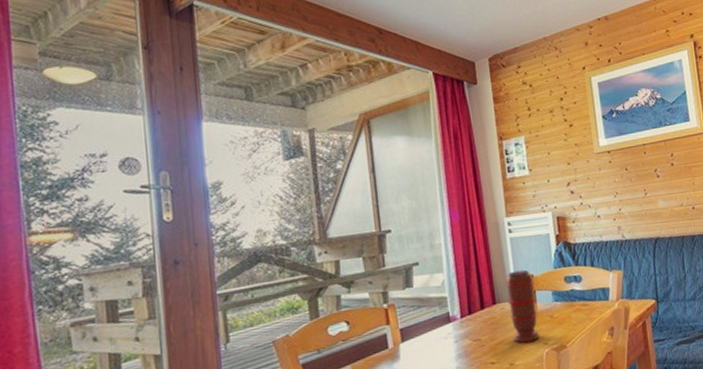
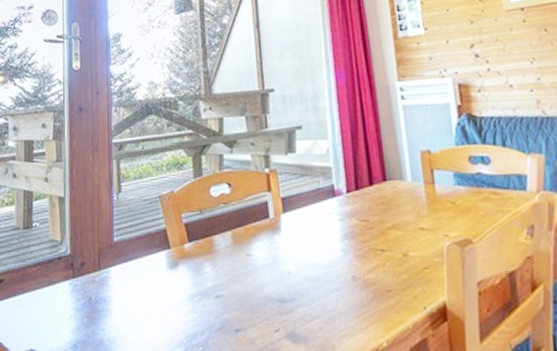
spice grinder: present [506,270,539,344] -> none [398,143,438,232]

